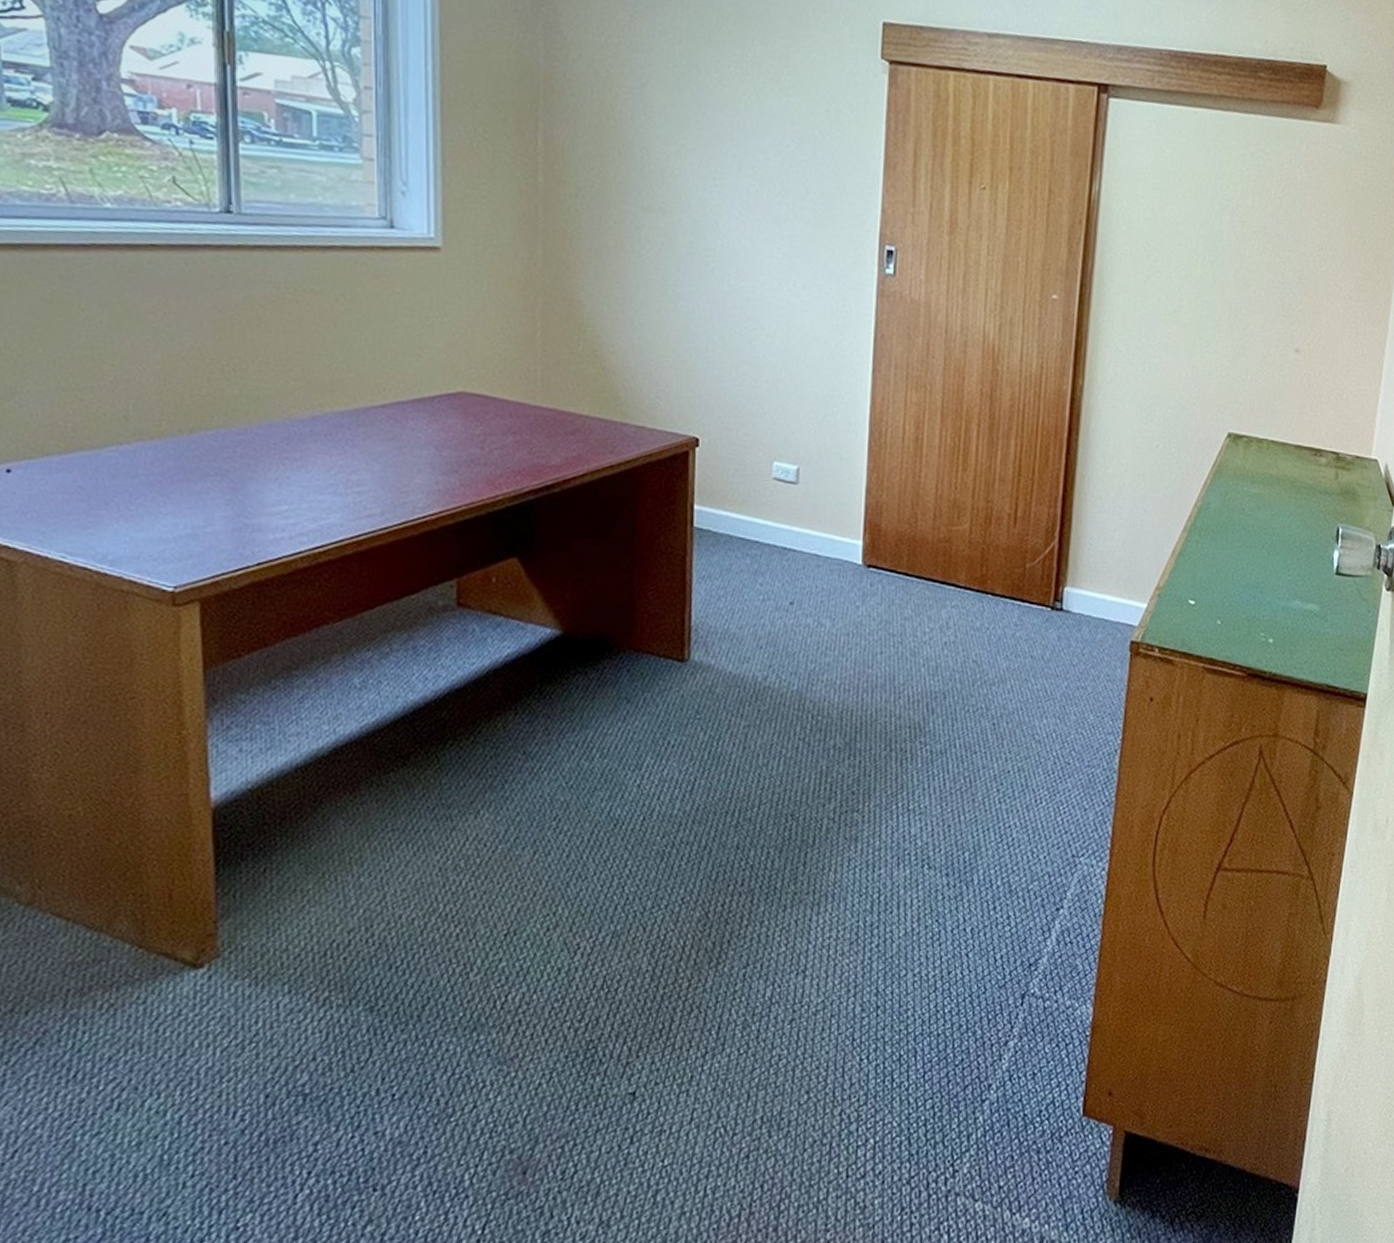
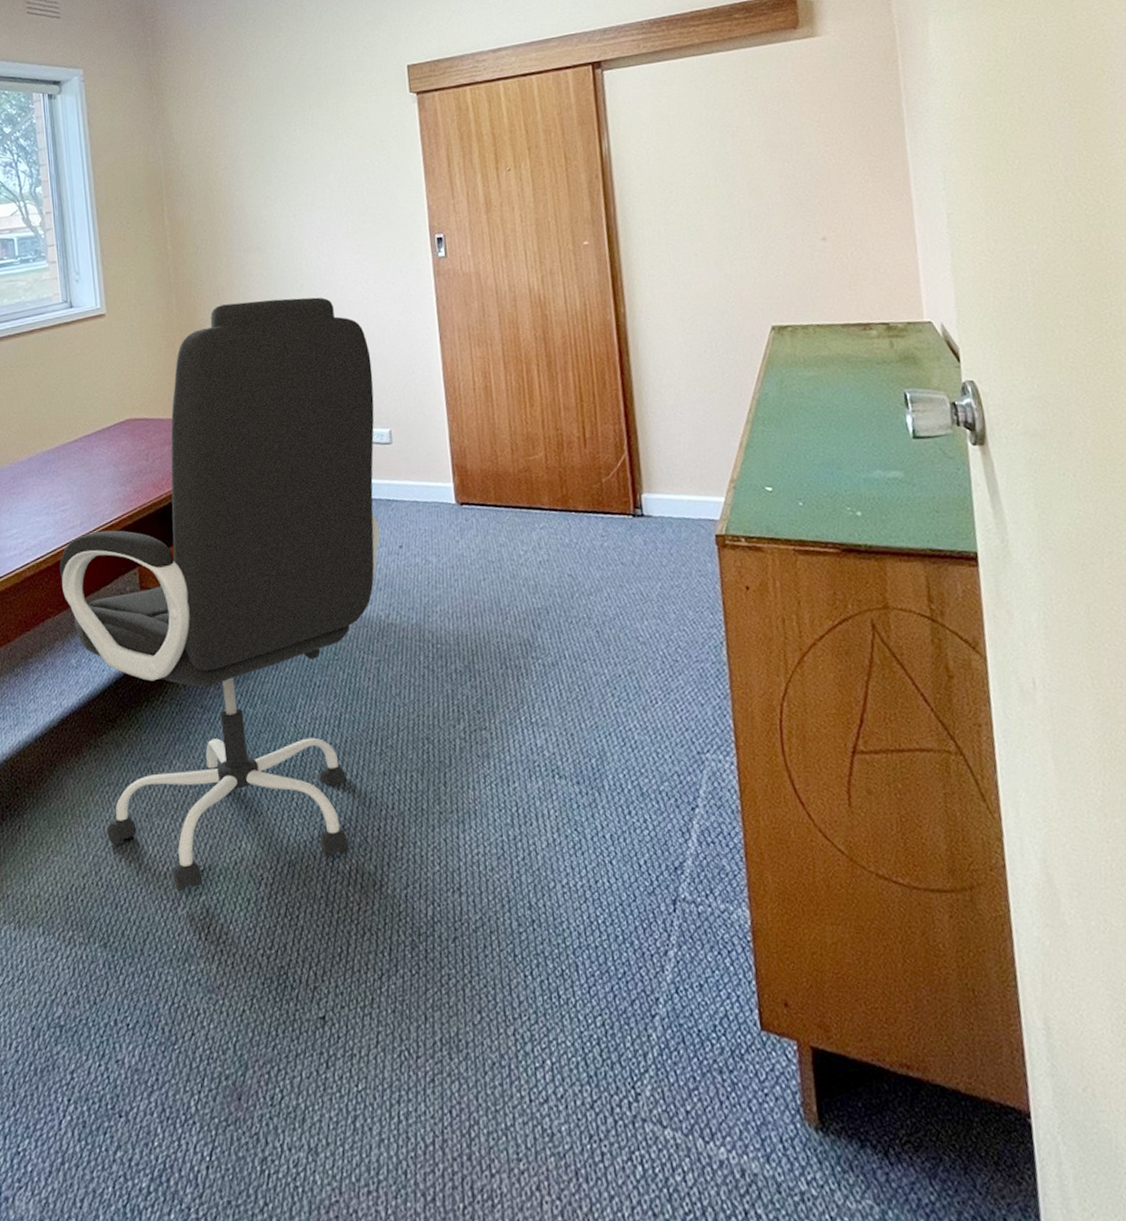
office chair: none [347,271,787,956] -> present [60,297,380,892]

